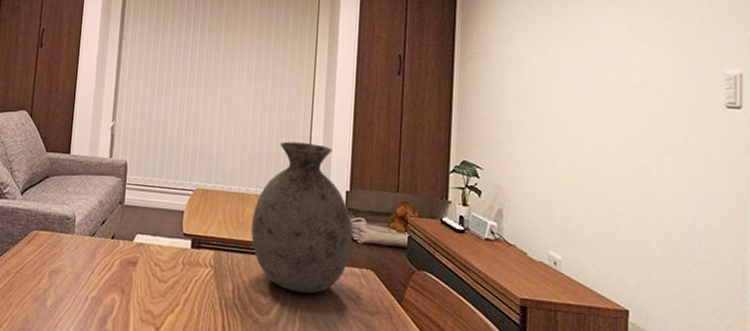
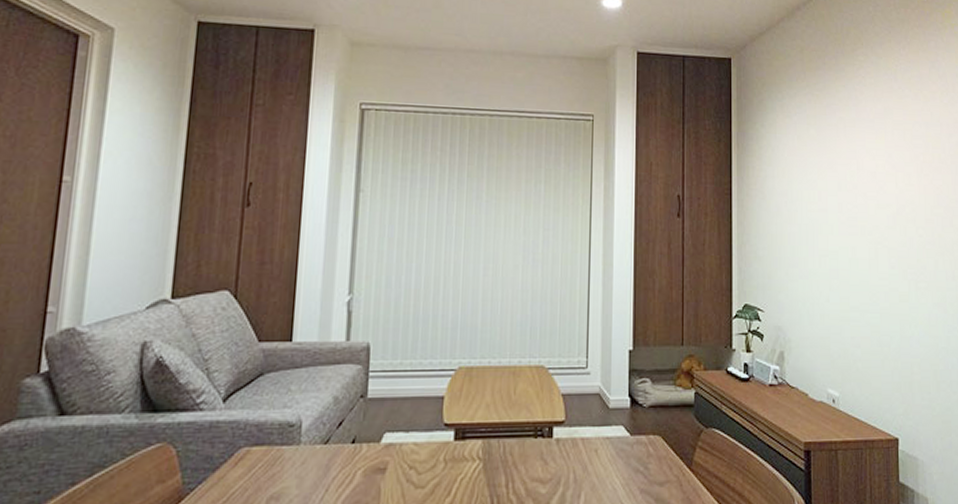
vase: present [251,141,353,294] -> none [525,300,638,474]

